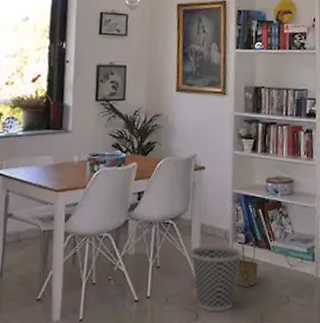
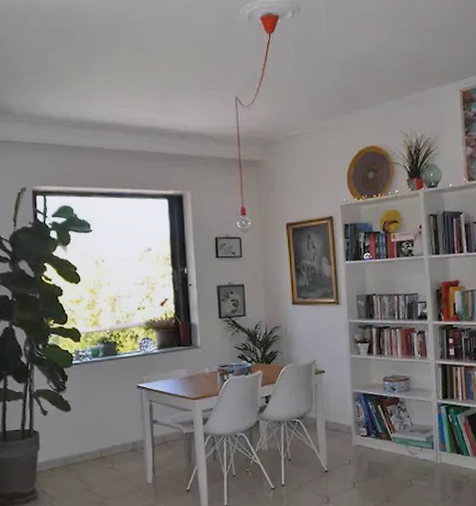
wastebasket: present [190,245,242,312] -> none [317,438,365,496]
basket: present [231,232,258,287] -> none [355,426,381,473]

